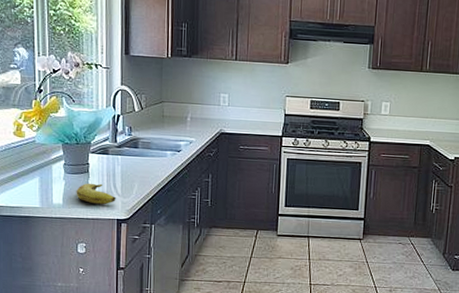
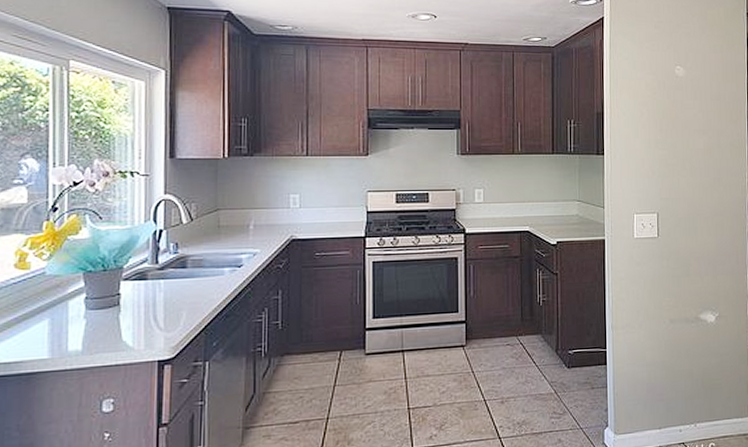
banana: present [76,183,116,205] -> none [101,317,157,345]

